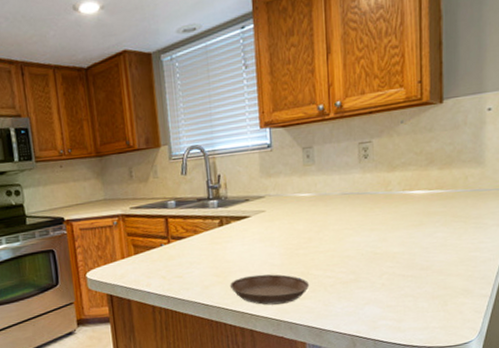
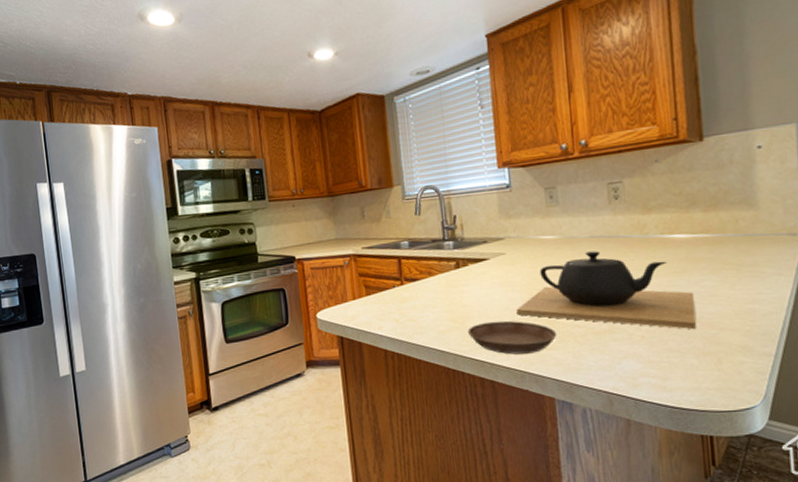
teapot: none [274,207,428,277] -> present [516,251,696,330]

